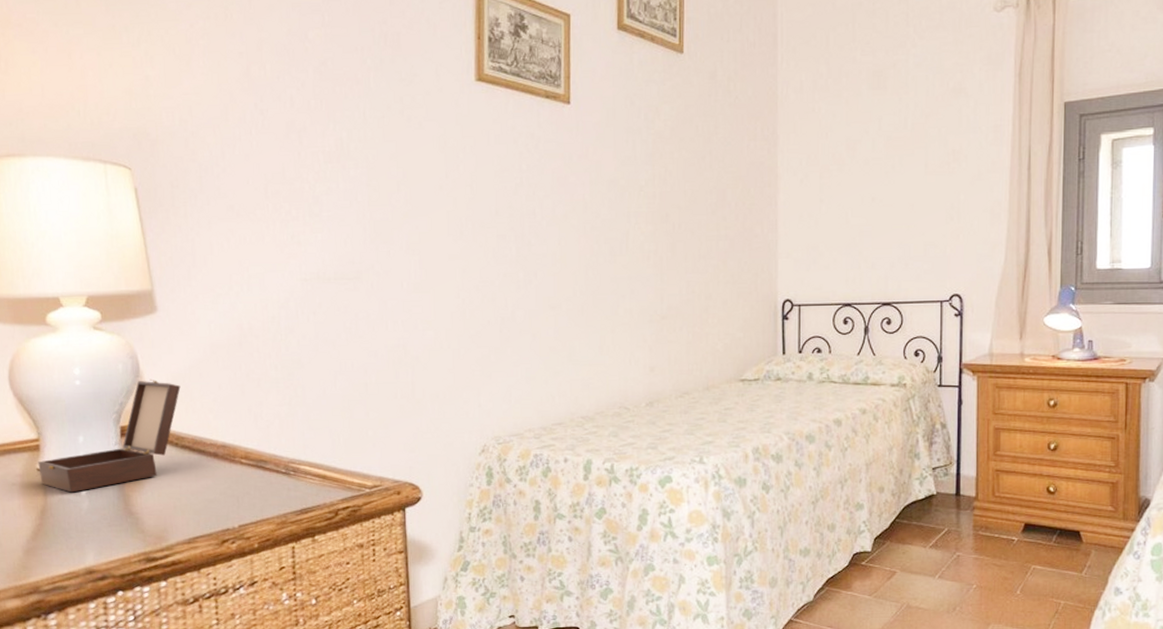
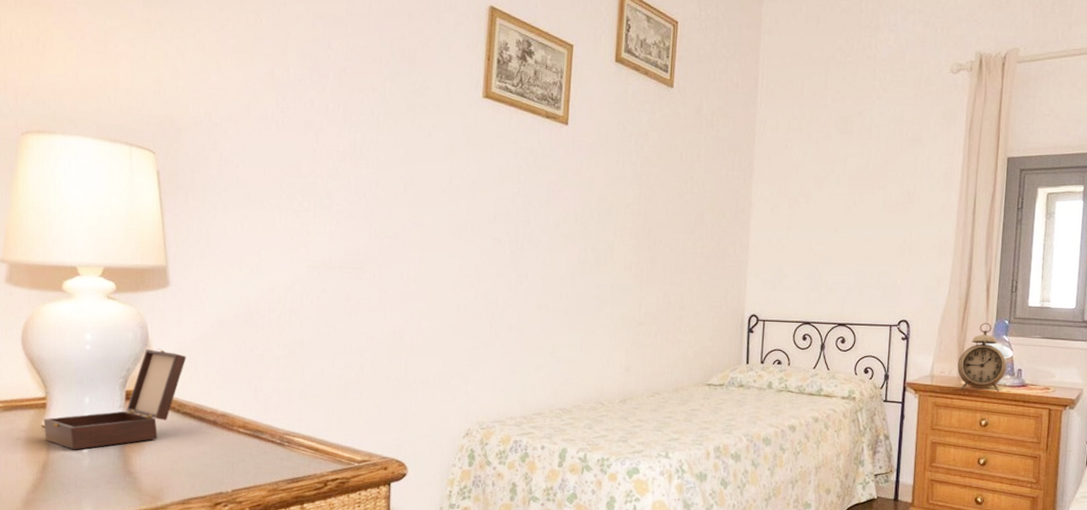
alarm clock: none [1019,290,1075,368] -> present [957,322,1007,393]

